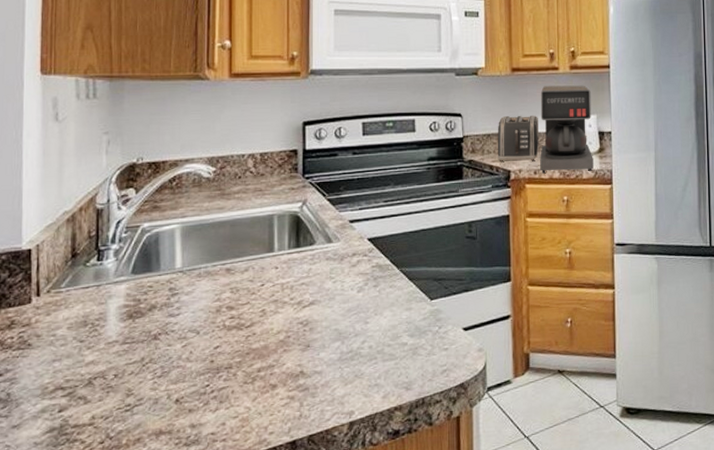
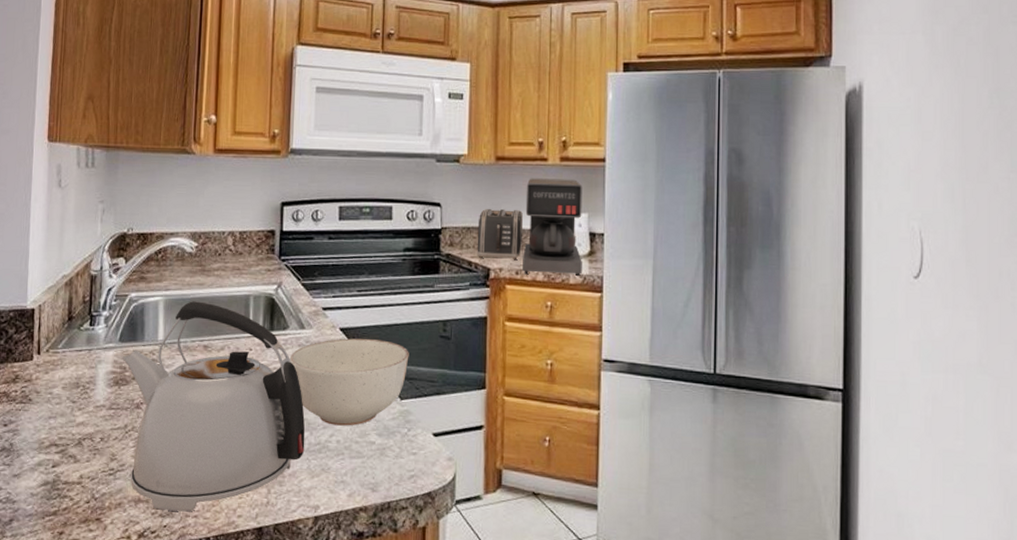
kettle: none [136,225,337,439] -> present [122,301,305,512]
bowl: none [317,246,437,332] -> present [289,338,409,426]

